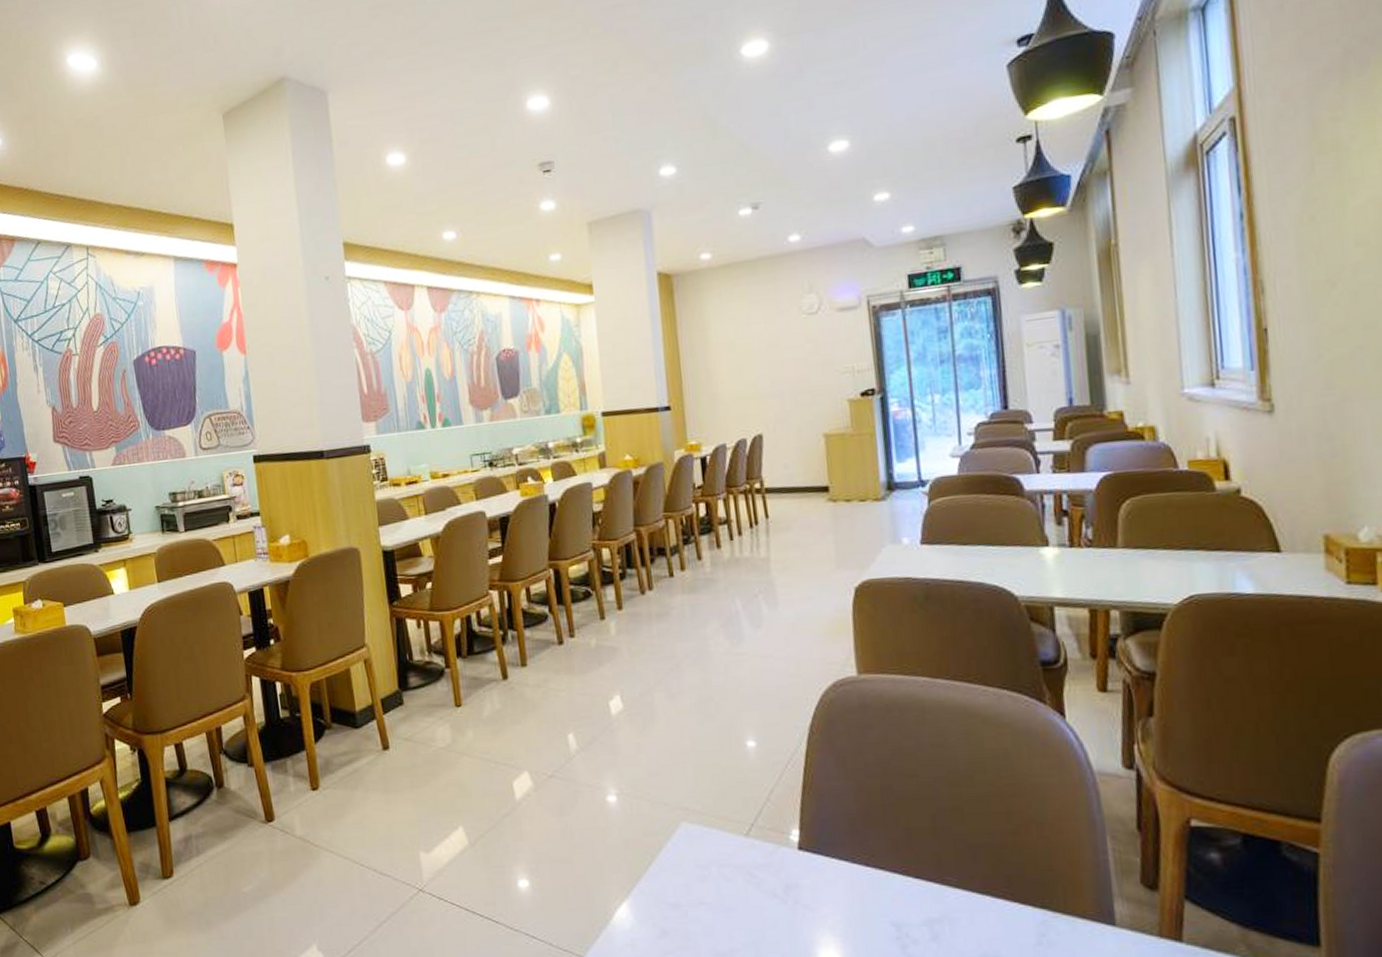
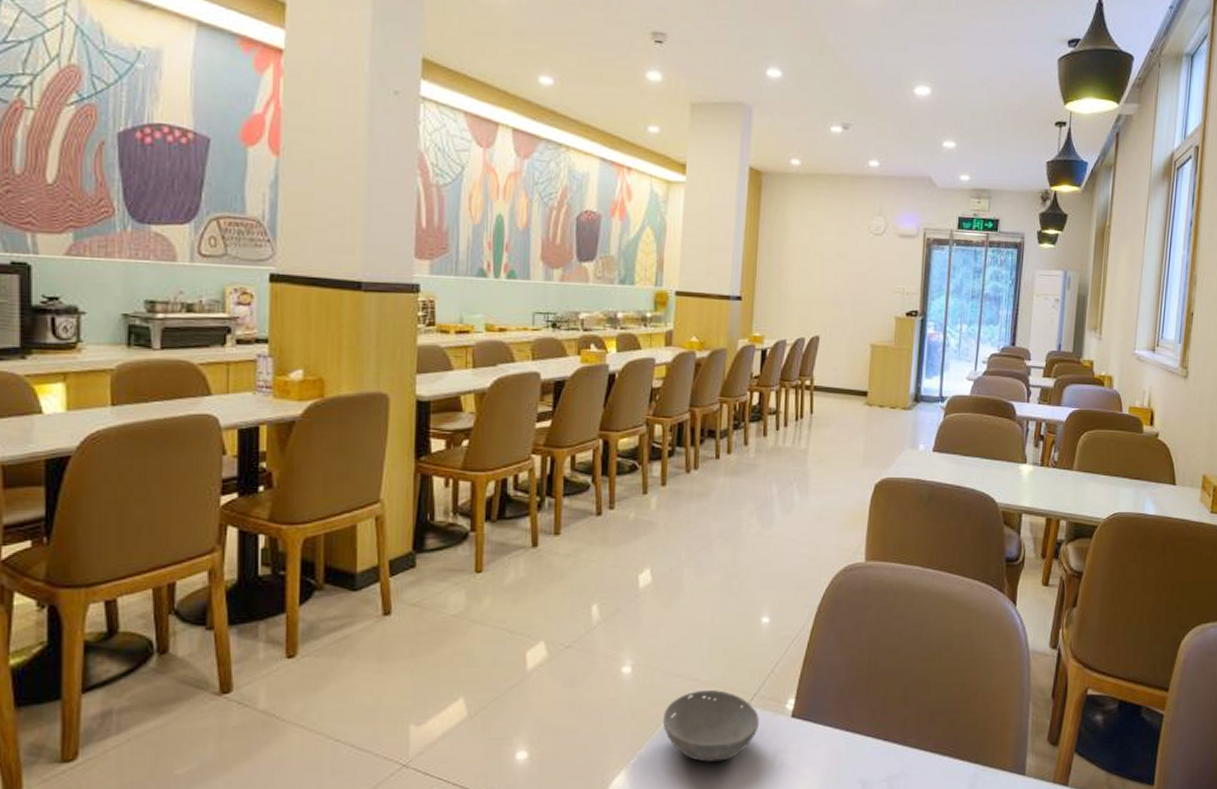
bowl: none [656,820,762,896] -> present [662,690,759,762]

